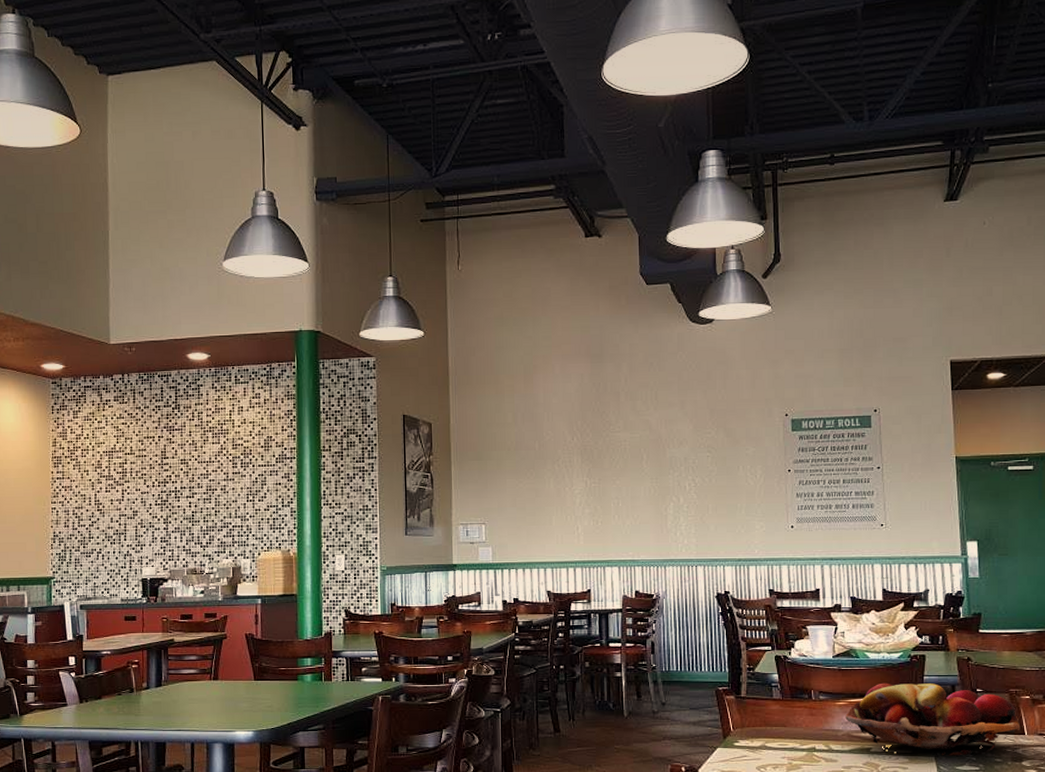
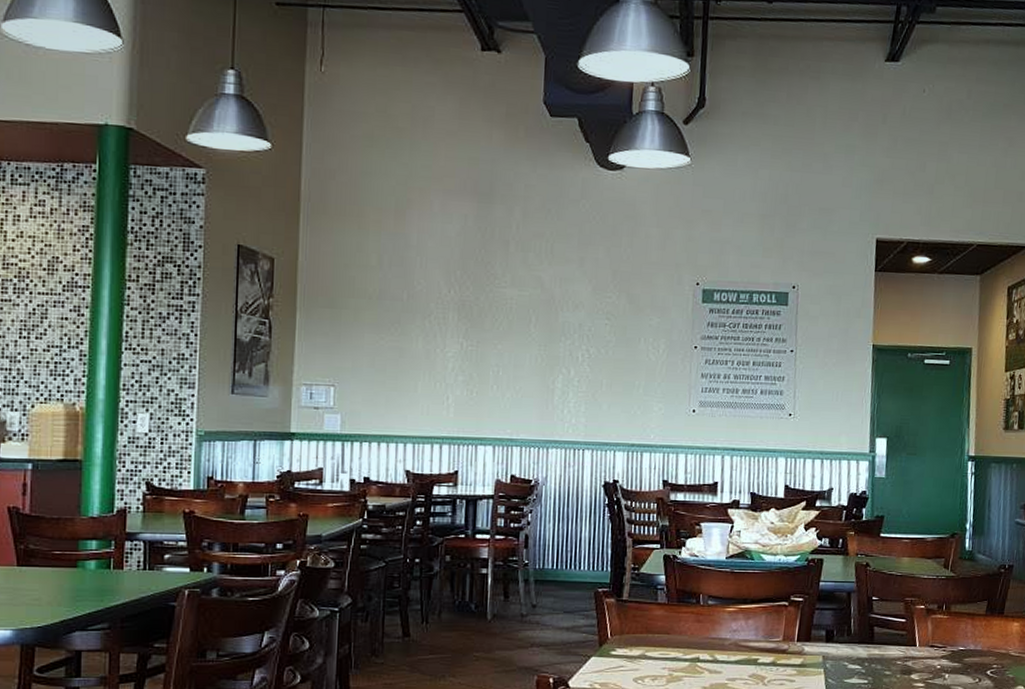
fruit basket: present [845,683,1021,756] -> none [734,588,913,668]

